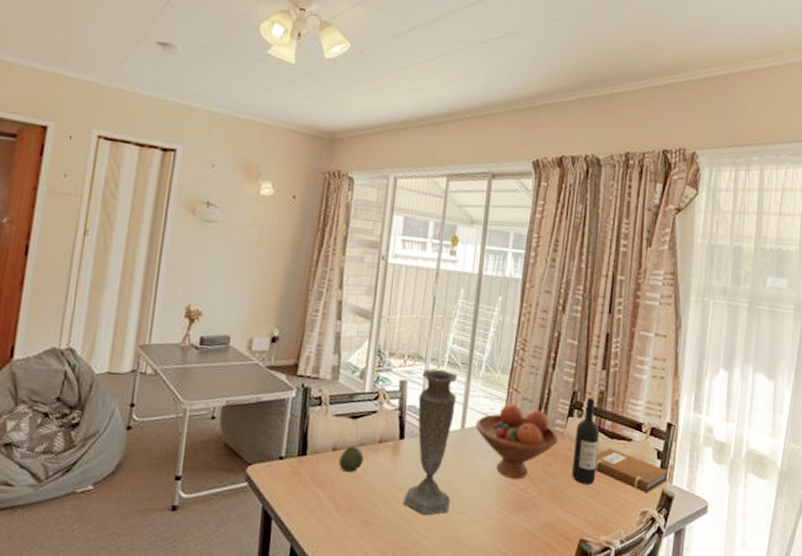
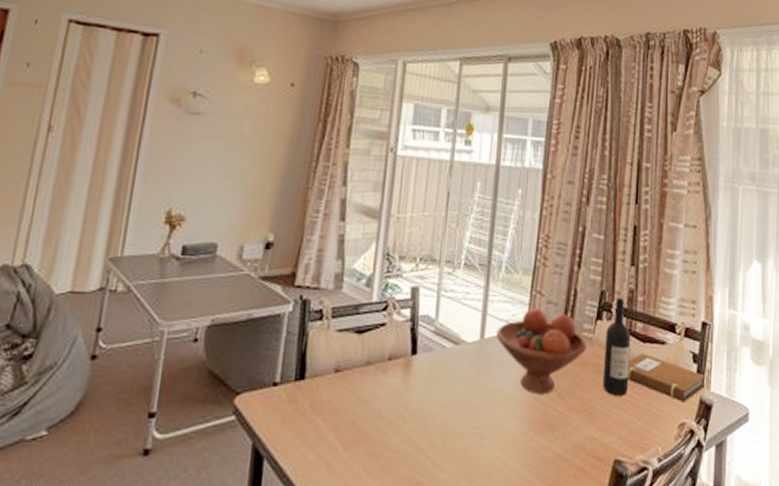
fruit: present [338,446,364,473] -> none [342,365,371,398]
vase: present [403,369,458,516] -> none [417,272,476,443]

